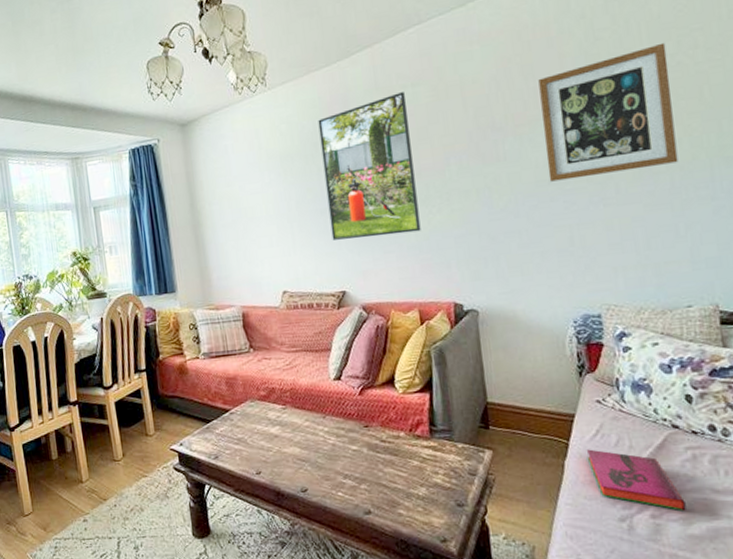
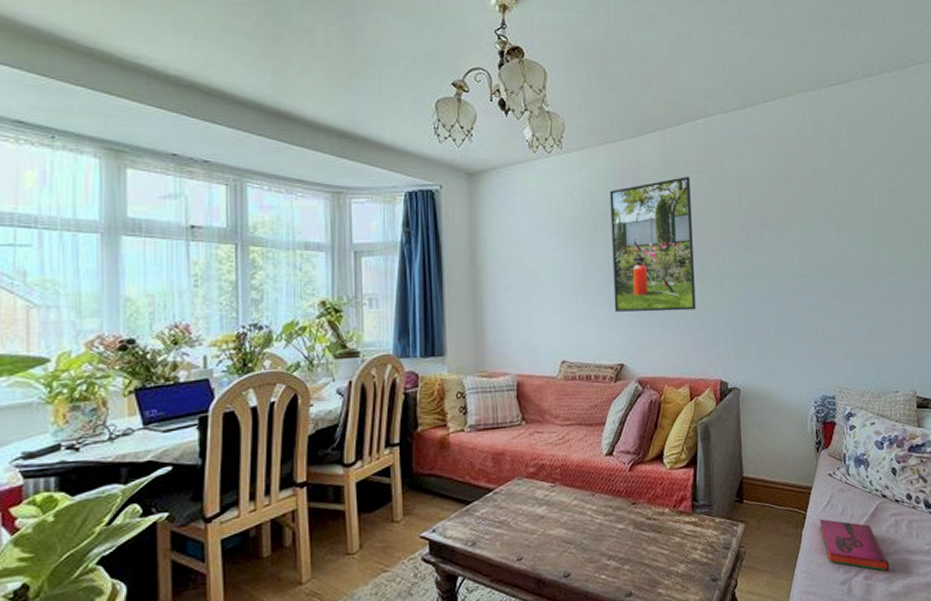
wall art: present [538,42,679,182] -> none [798,170,893,276]

